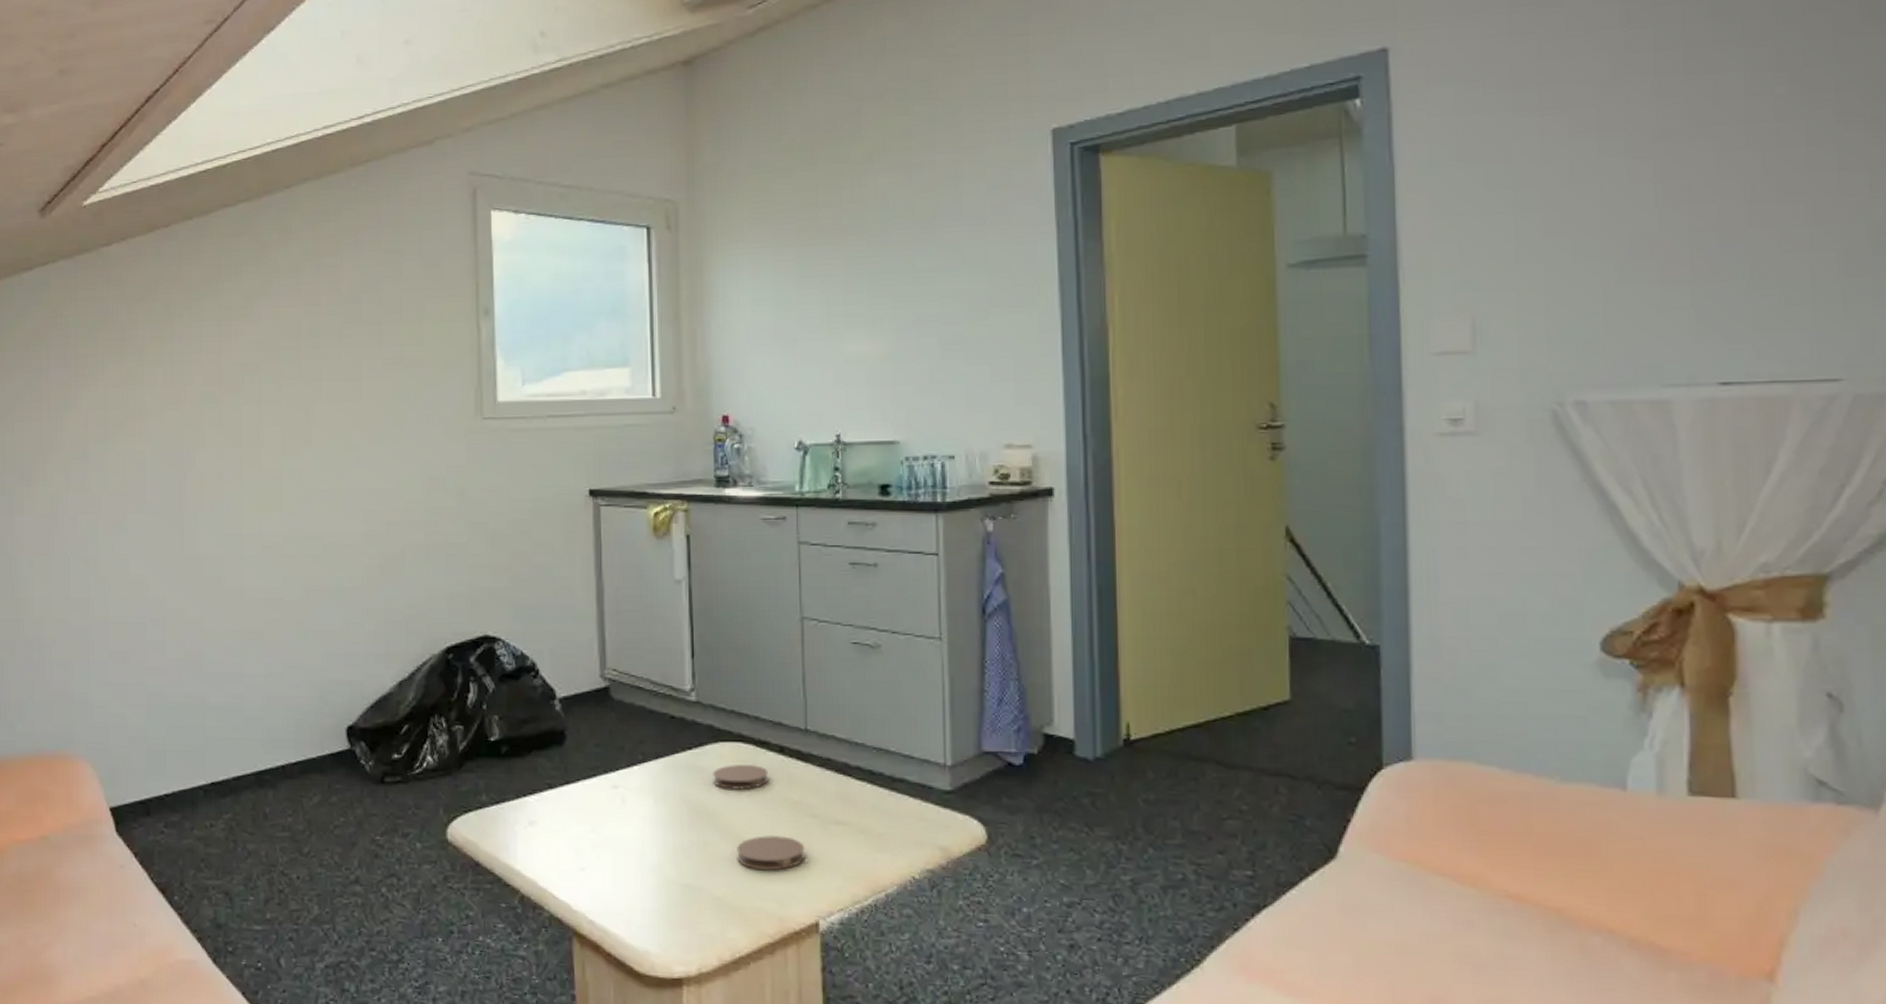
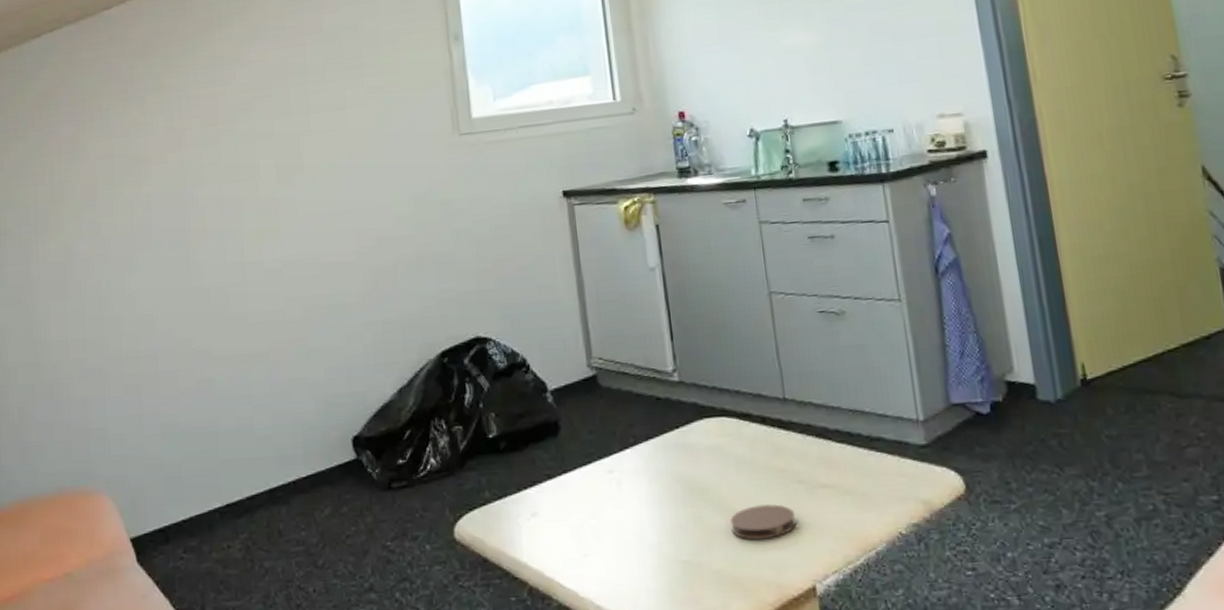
coaster: present [713,764,769,790] -> none [701,436,755,464]

